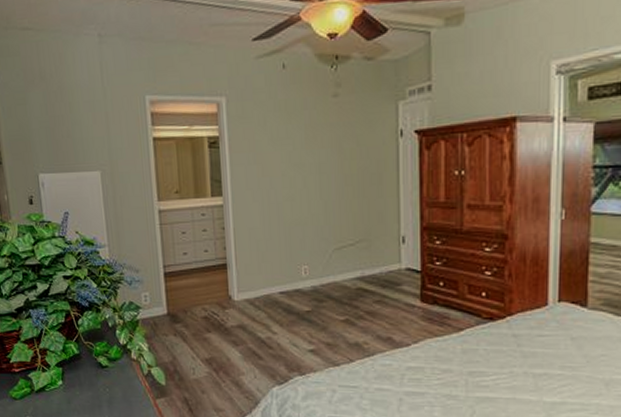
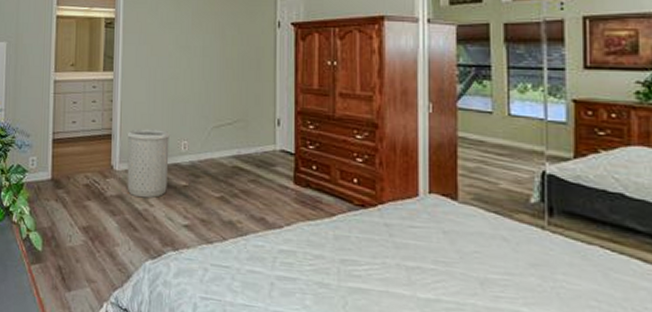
laundry basket: none [243,255,290,326] -> present [127,129,171,199]

